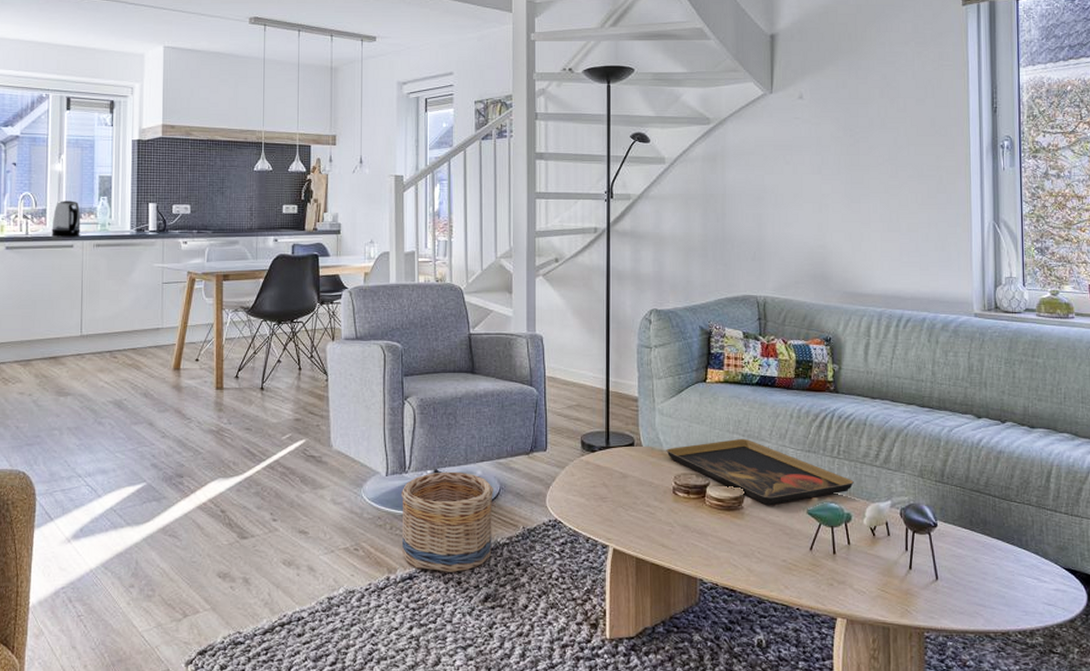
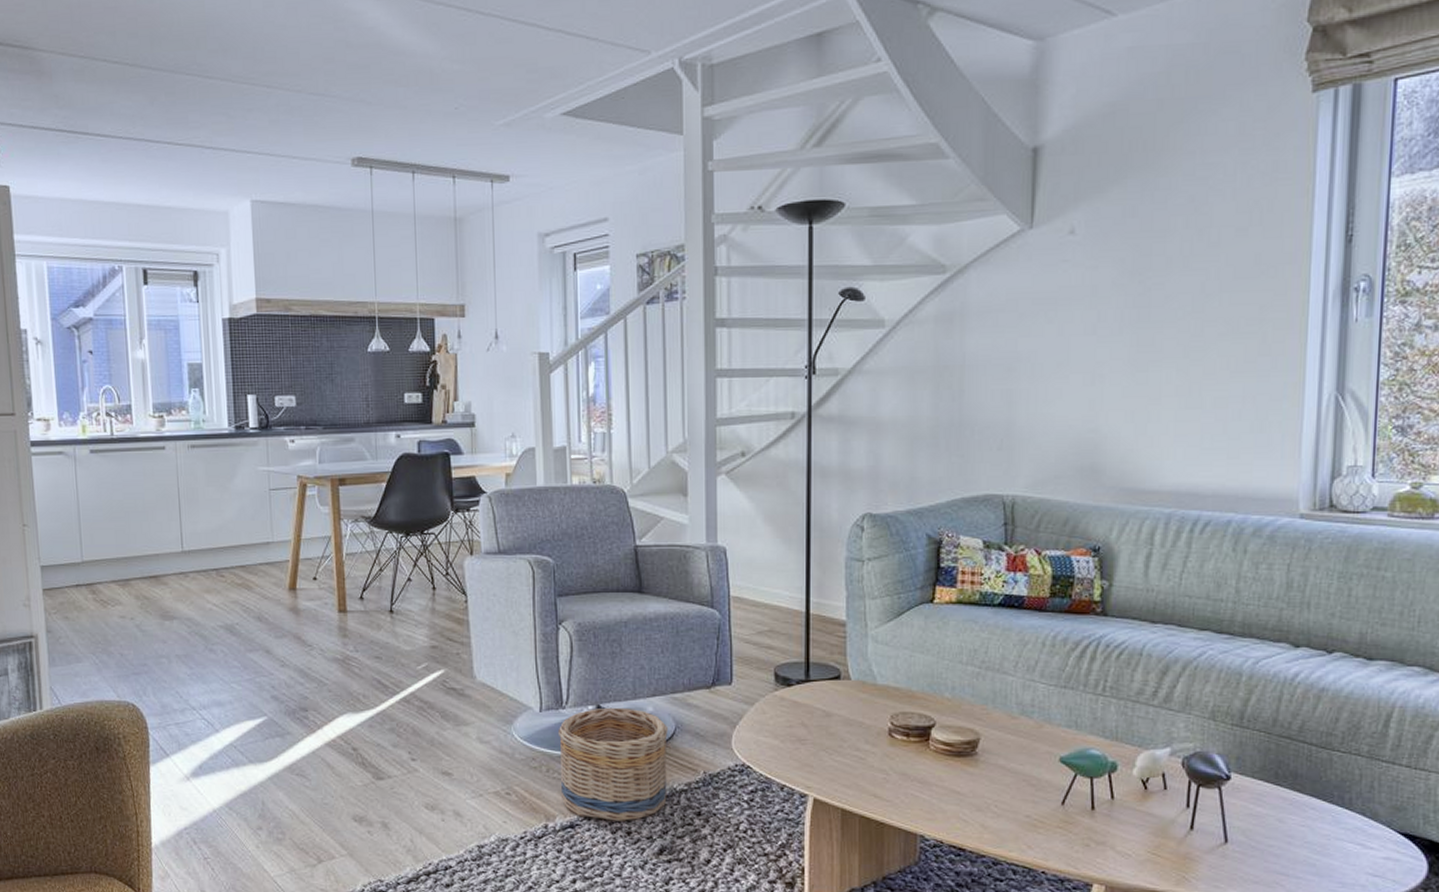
kettle: present [51,200,81,238] -> none [139,394,172,439]
decorative tray: present [666,438,854,506] -> none [881,671,1122,752]

